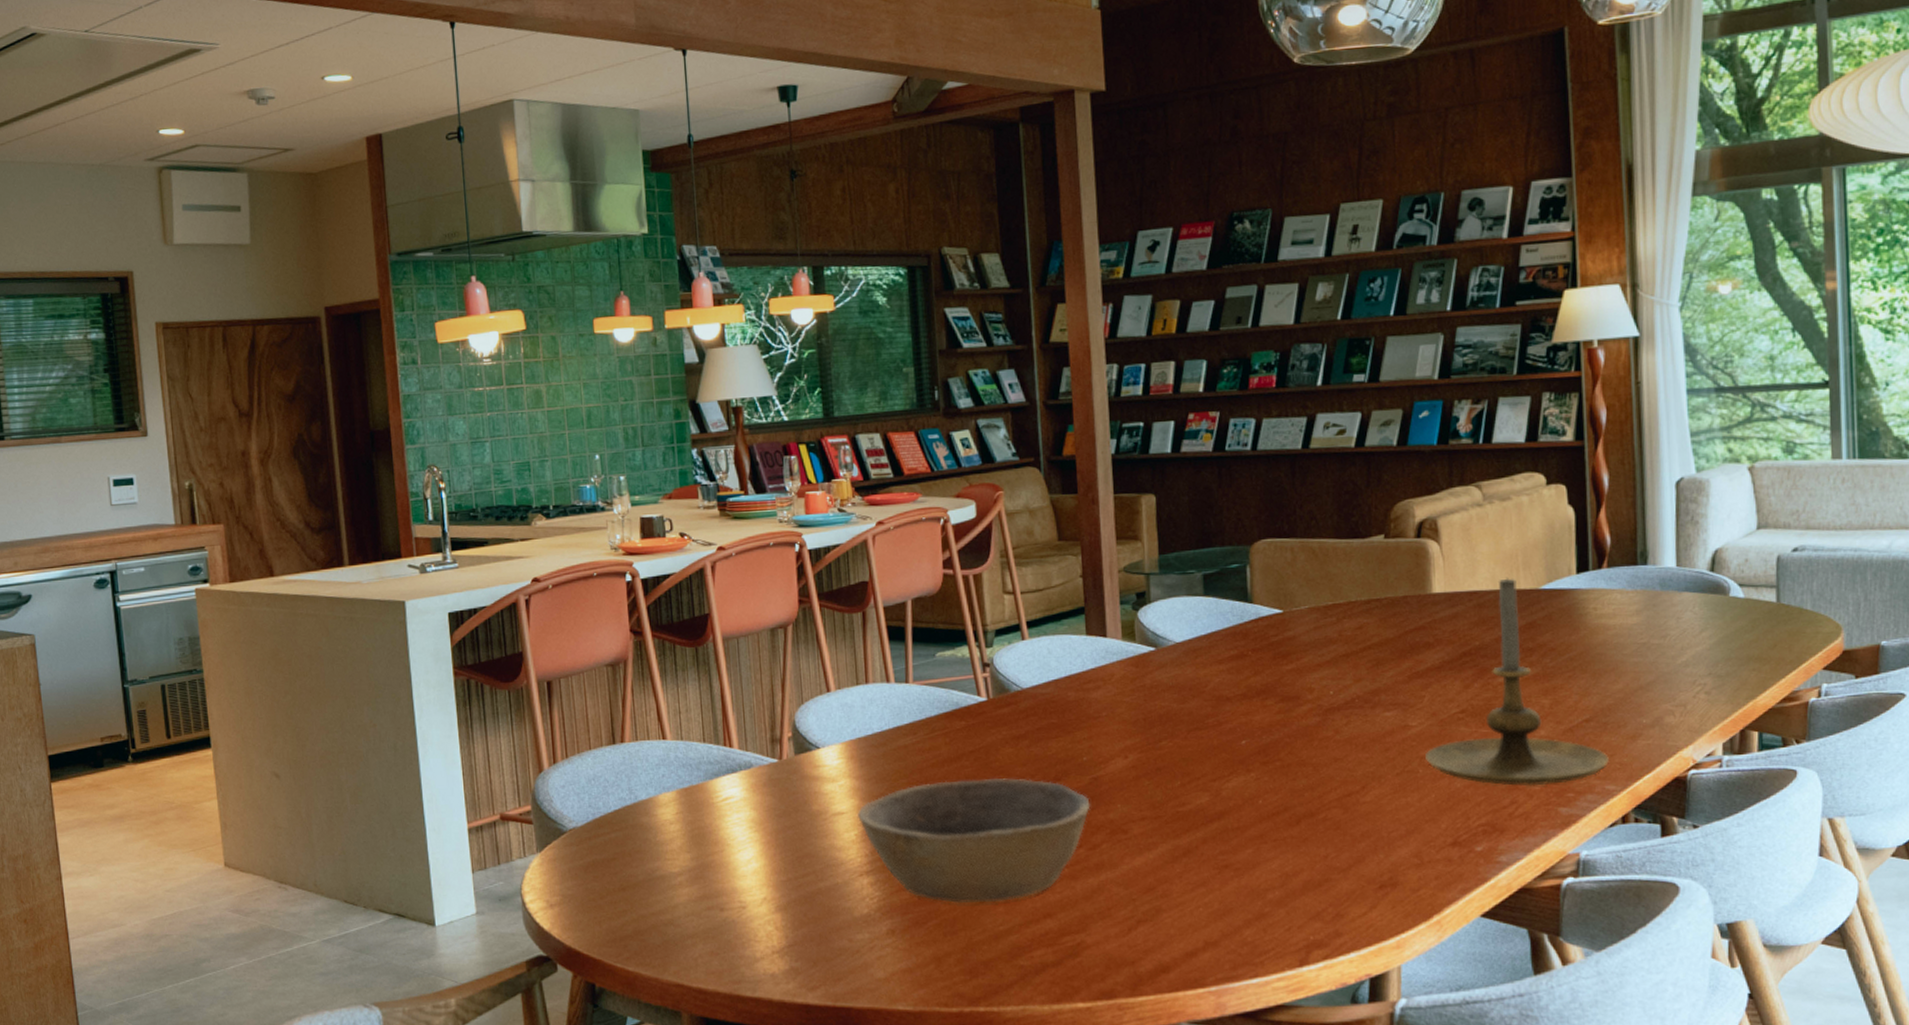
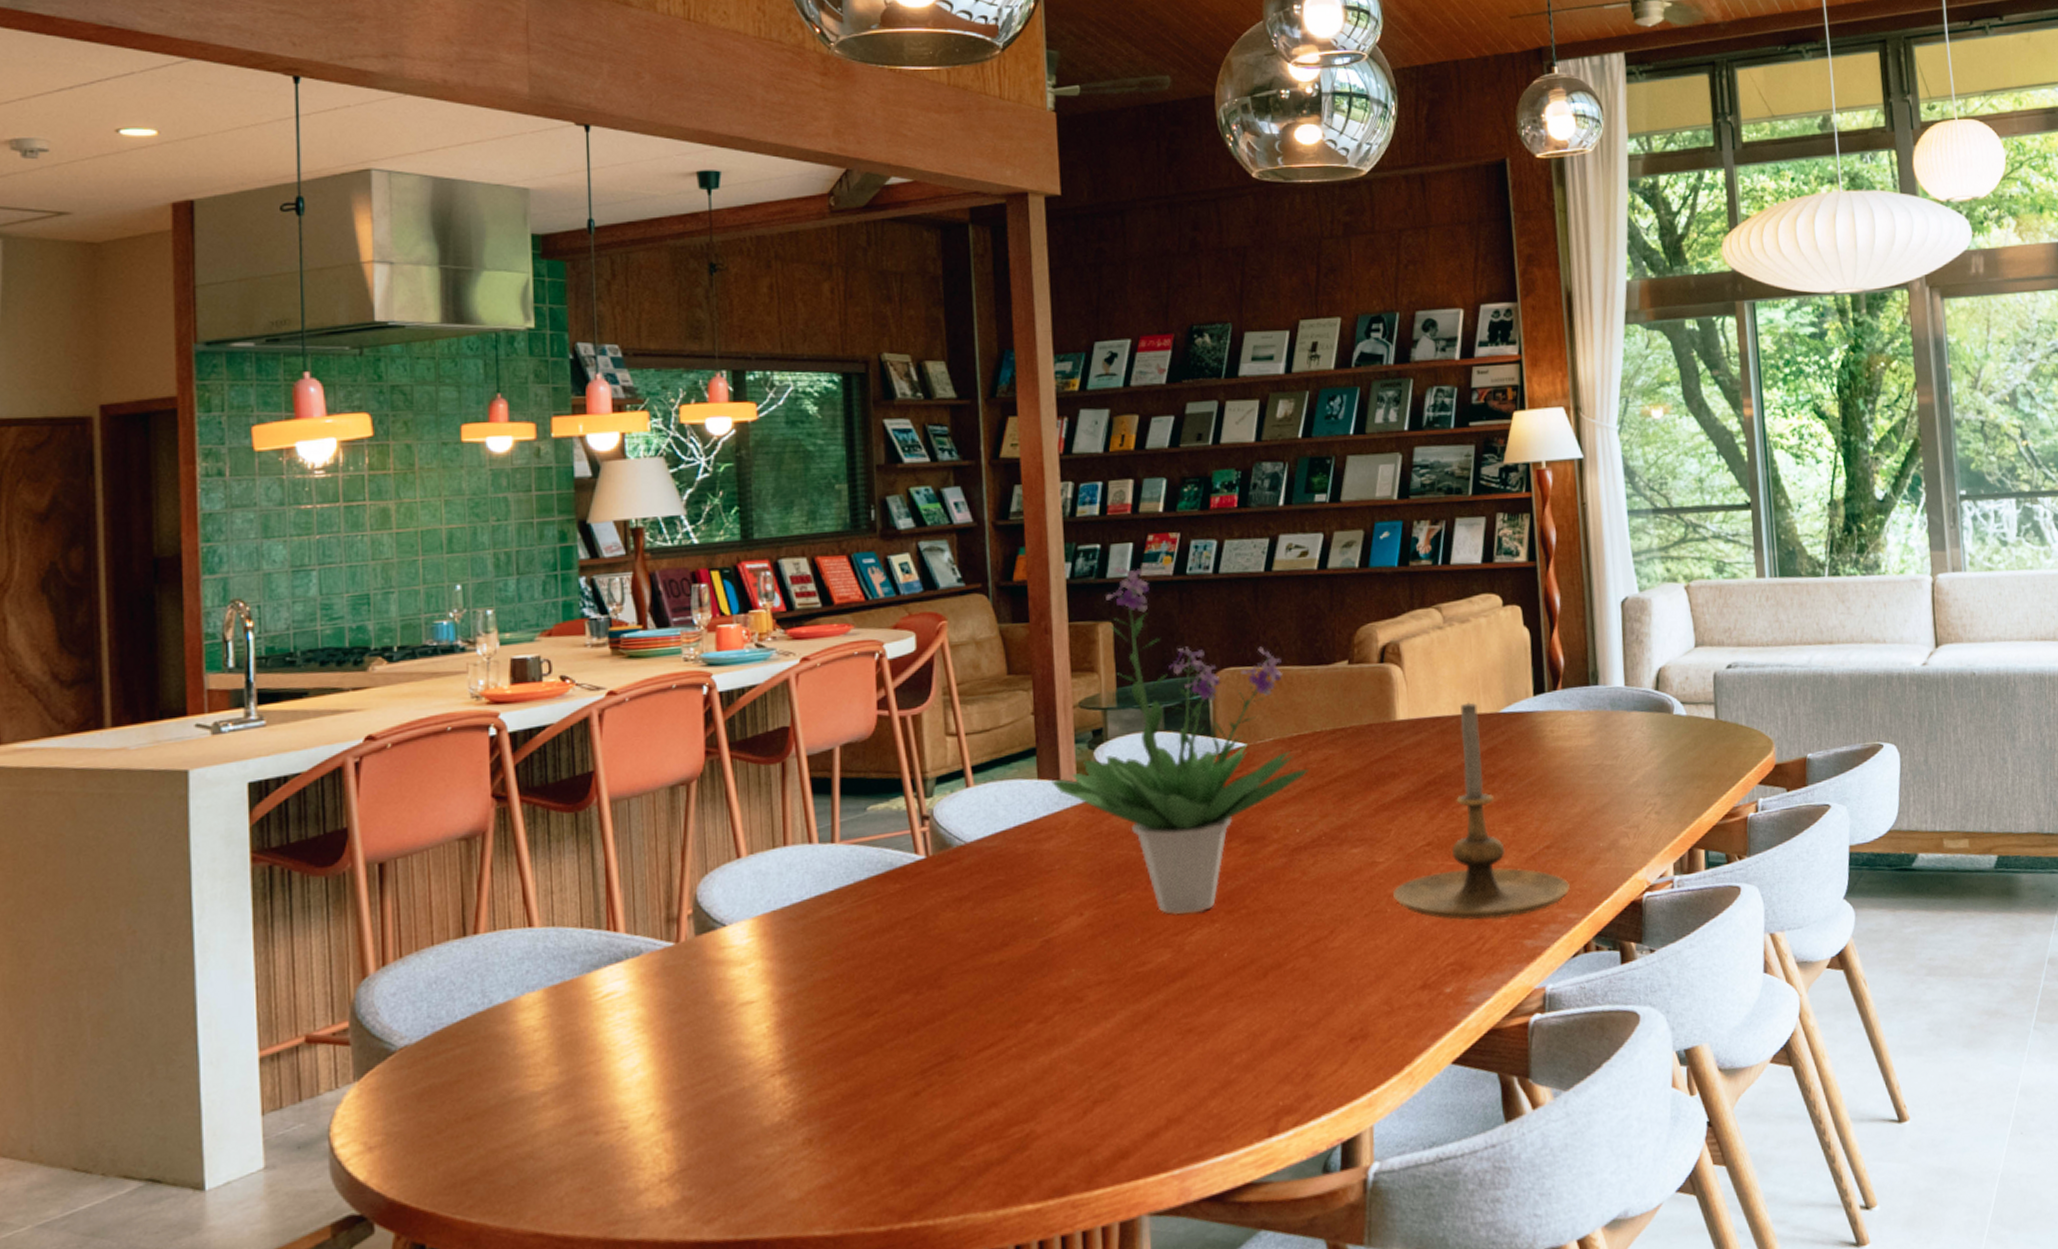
bowl: present [858,778,1090,904] -> none [771,946,1042,1100]
potted plant: none [1097,442,1344,763] -> present [1050,565,1310,914]

